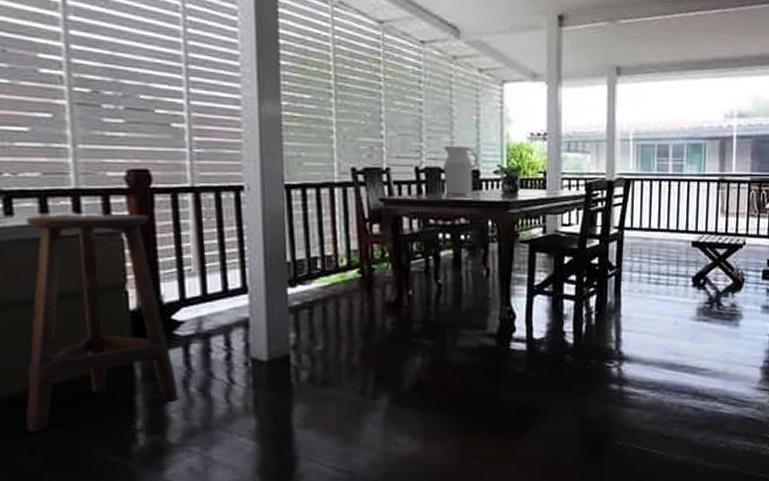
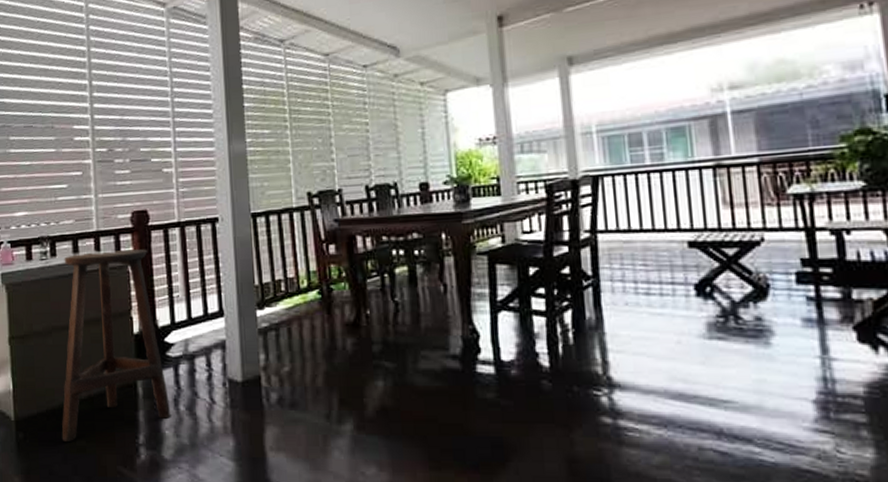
water jug: present [443,145,478,200] -> none [391,159,427,215]

